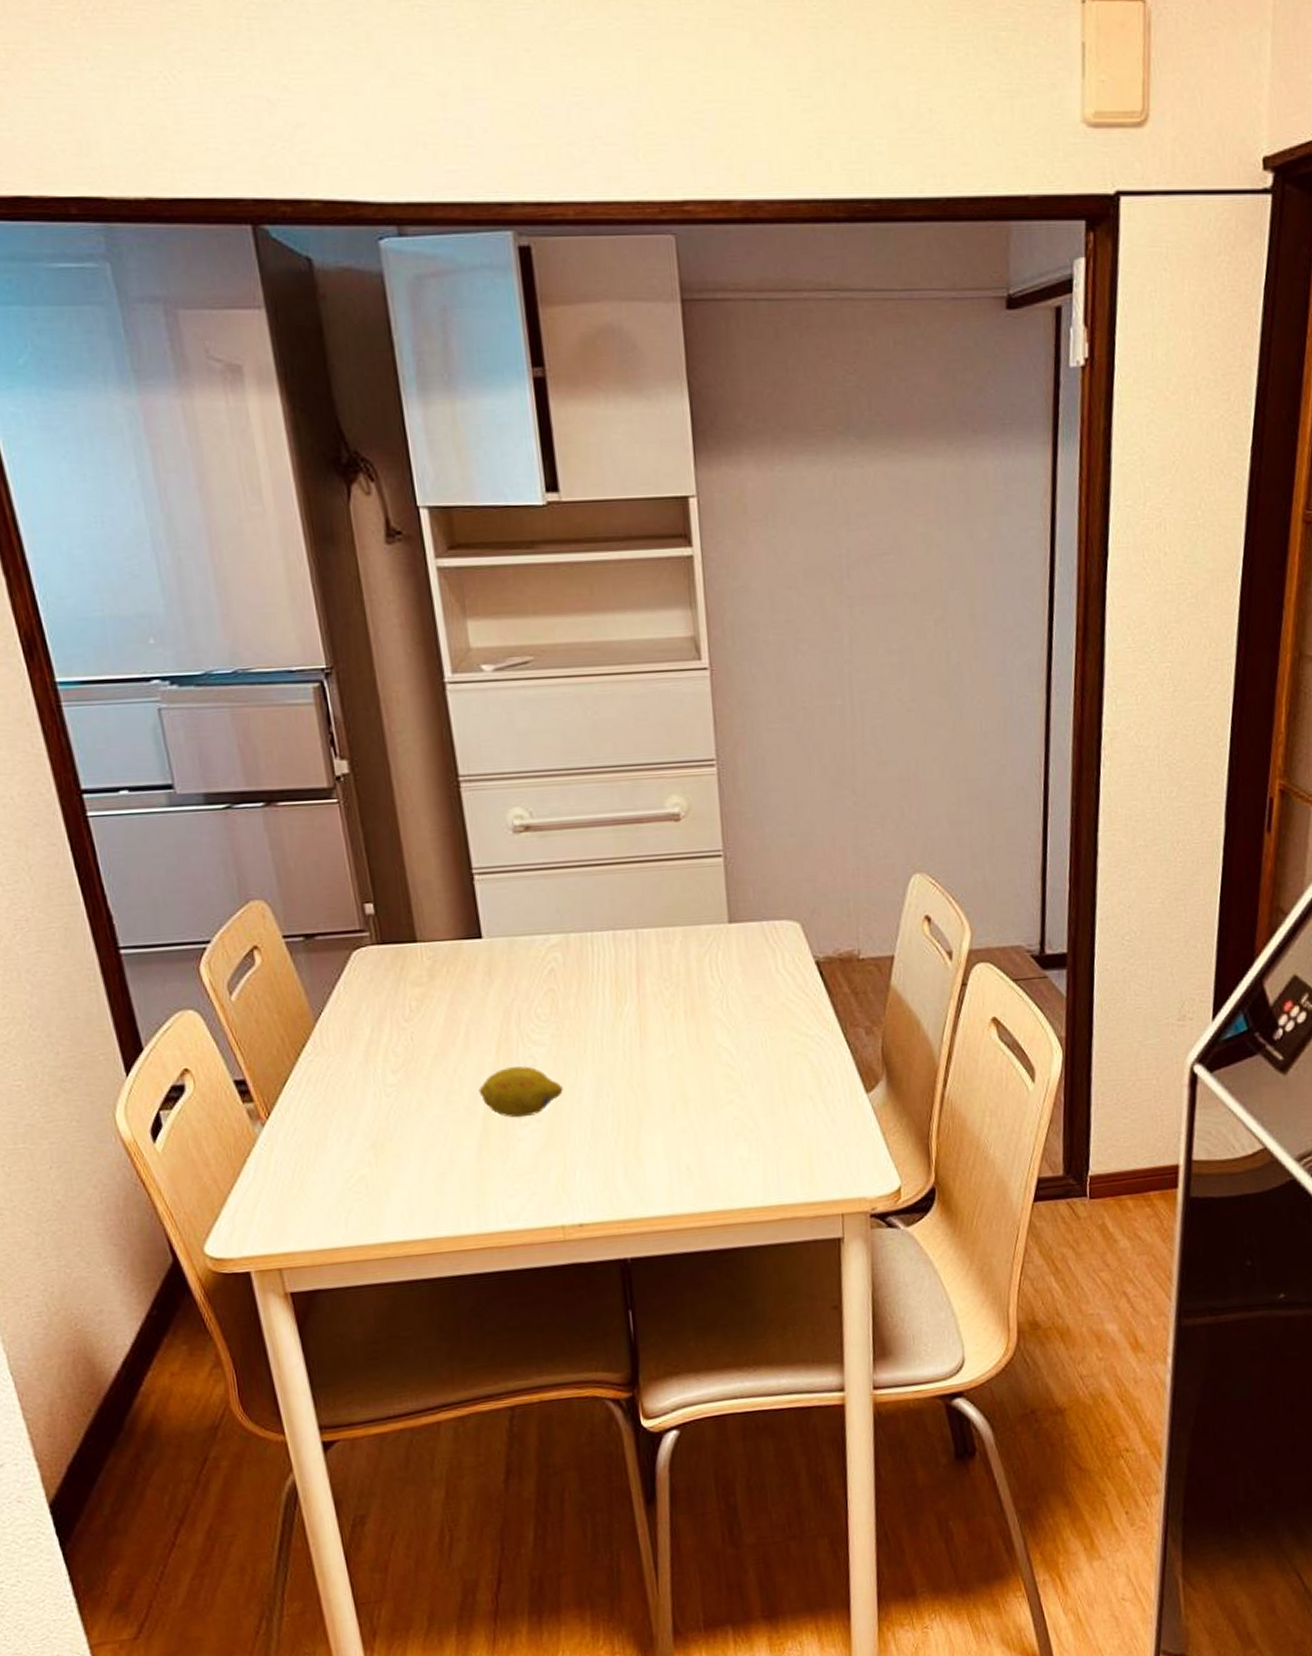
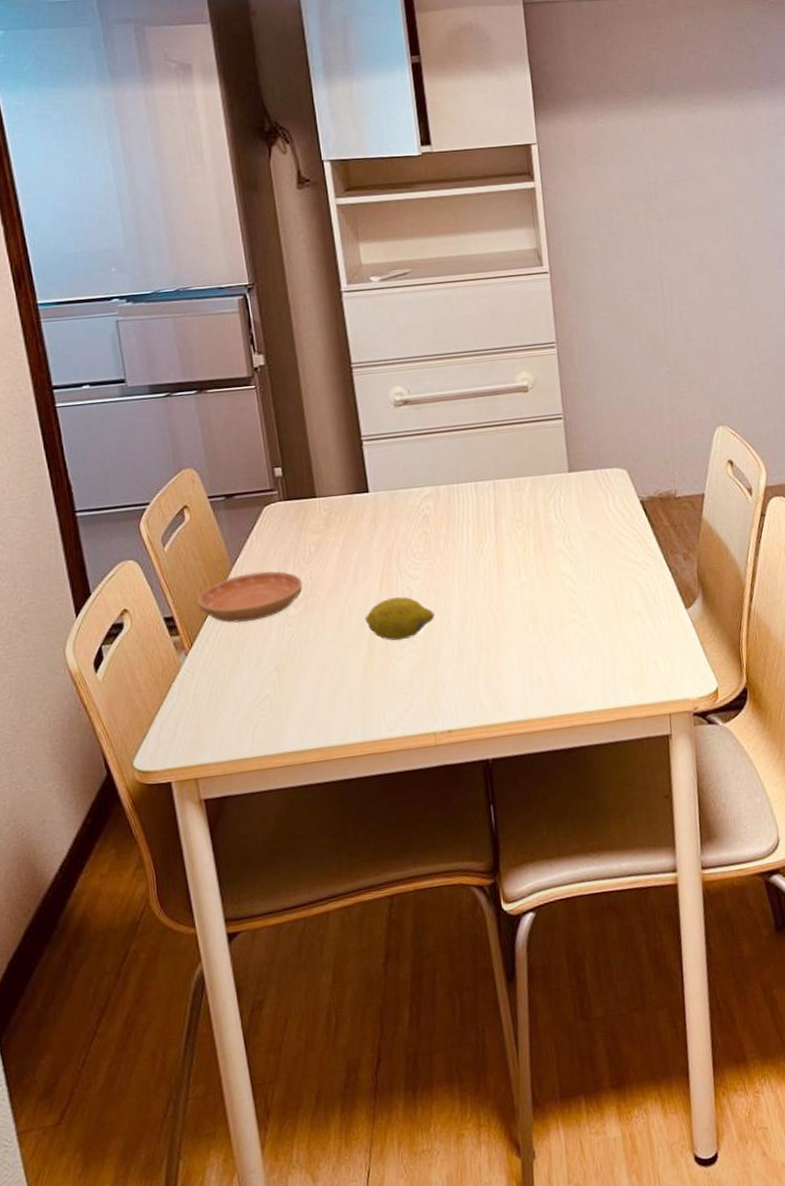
saucer: none [273,1029,402,1090] -> present [197,571,303,623]

